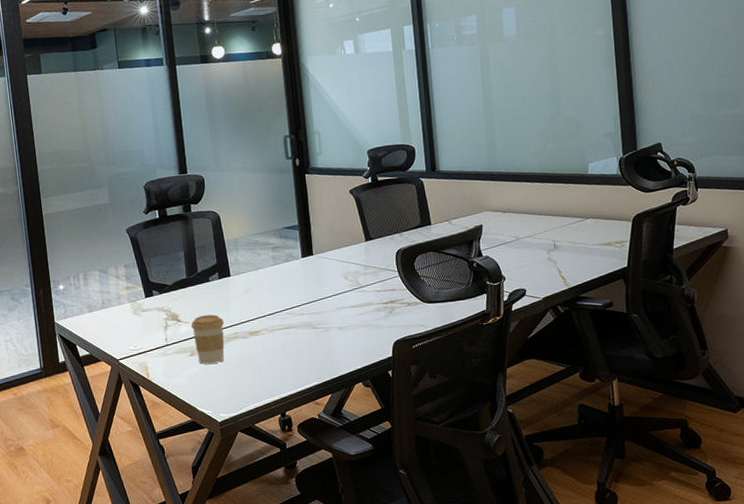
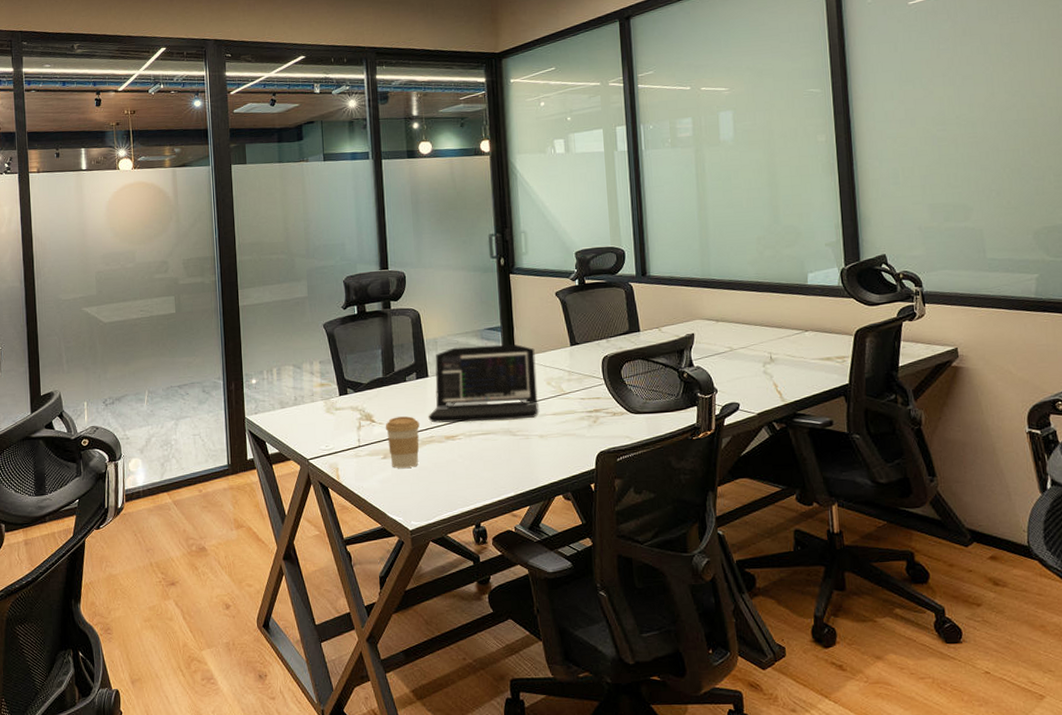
laptop: none [232,241,337,320] -> present [428,343,539,423]

